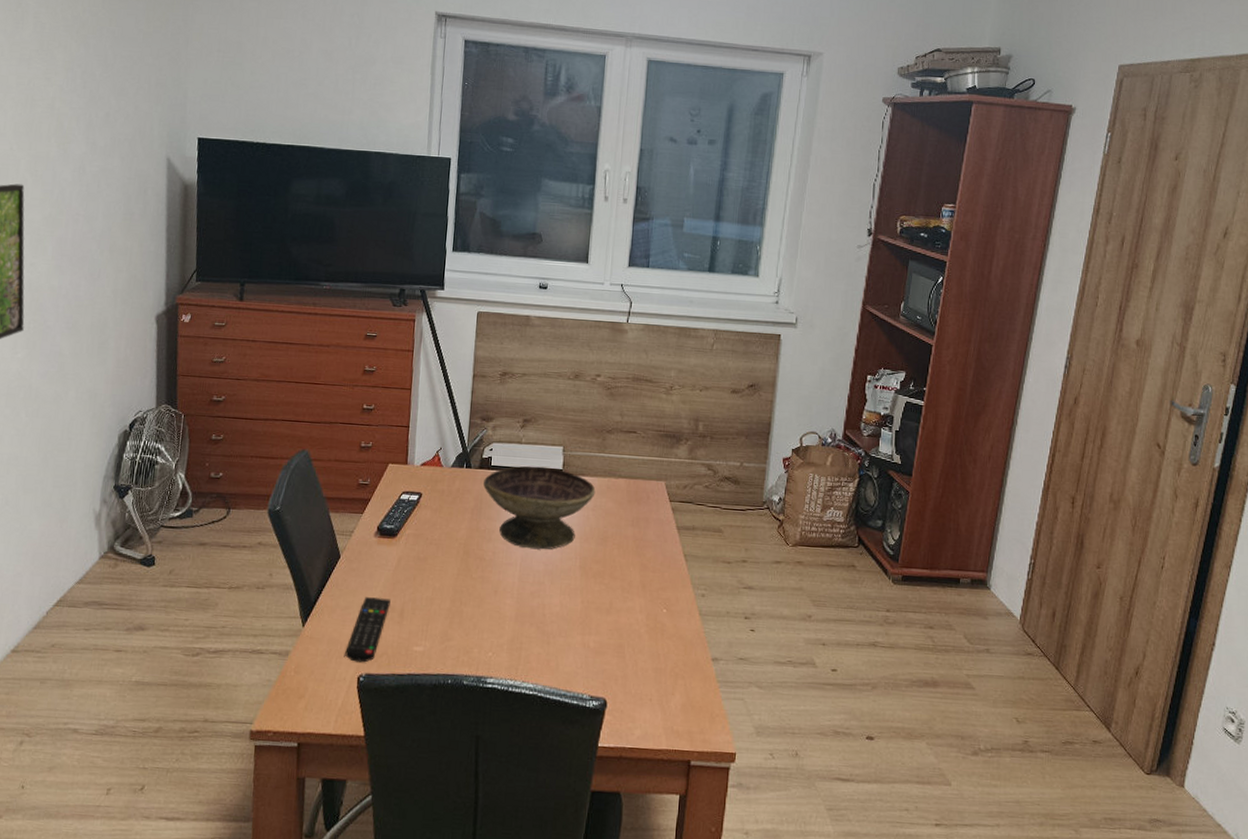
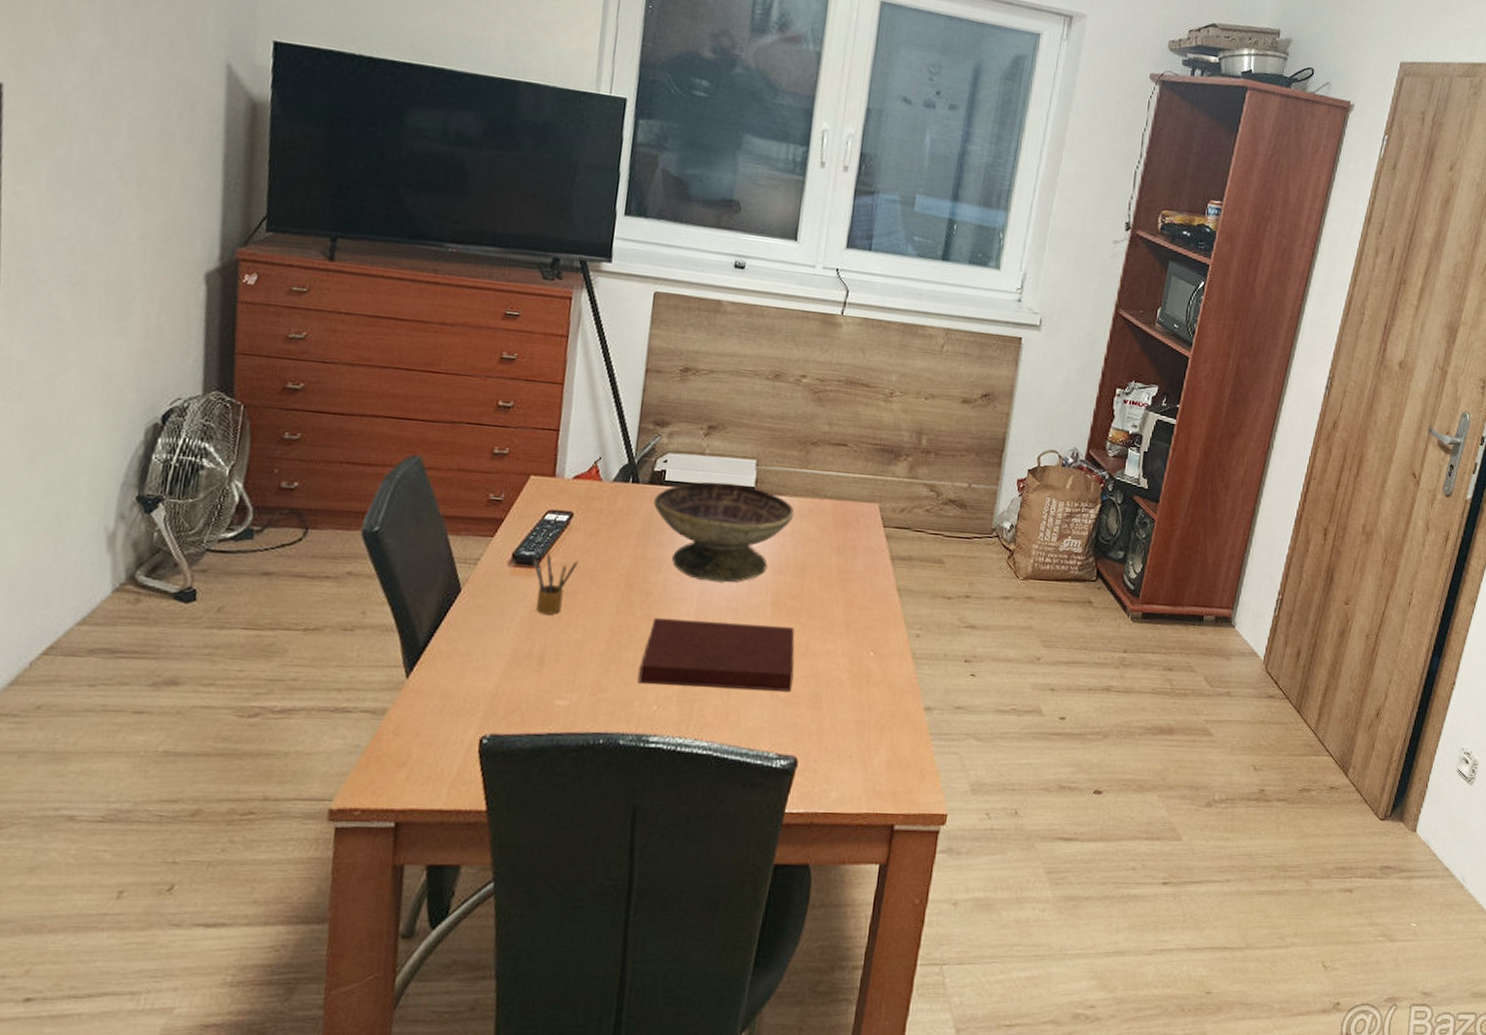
remote control: present [345,597,391,663] -> none [463,640,527,721]
pencil box: none [393,526,427,576] -> present [532,553,579,615]
notebook: none [476,578,601,642] -> present [638,617,795,691]

